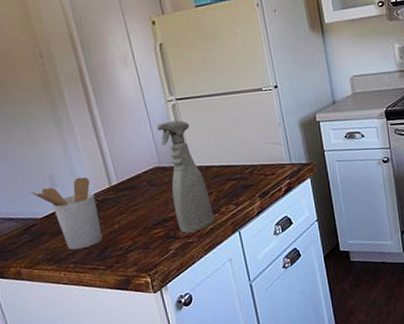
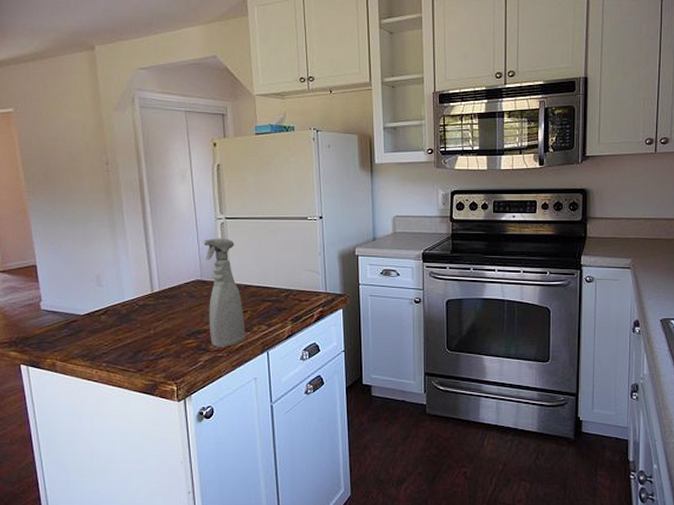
utensil holder: present [30,177,103,250] -> none [77,280,138,350]

